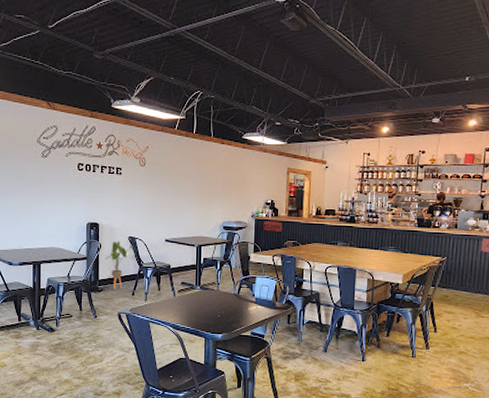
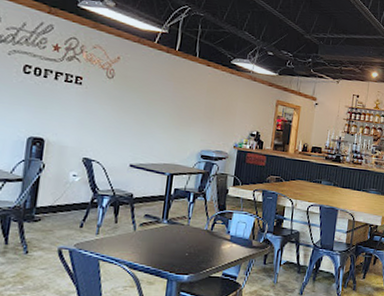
house plant: present [106,241,136,290] -> none [49,162,92,221]

